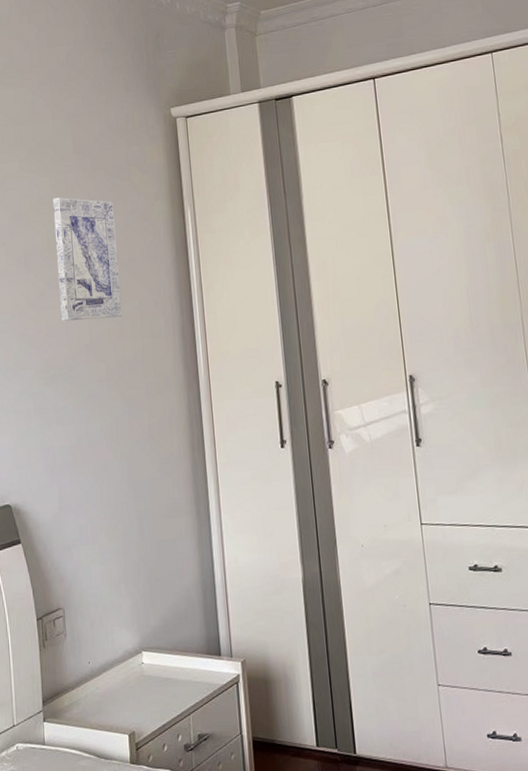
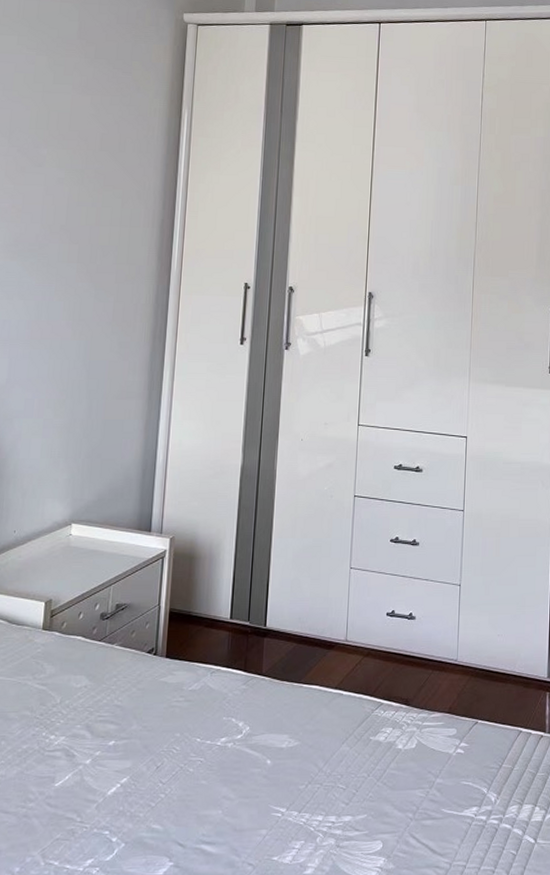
wall art: present [53,197,122,321] -> none [39,78,112,203]

